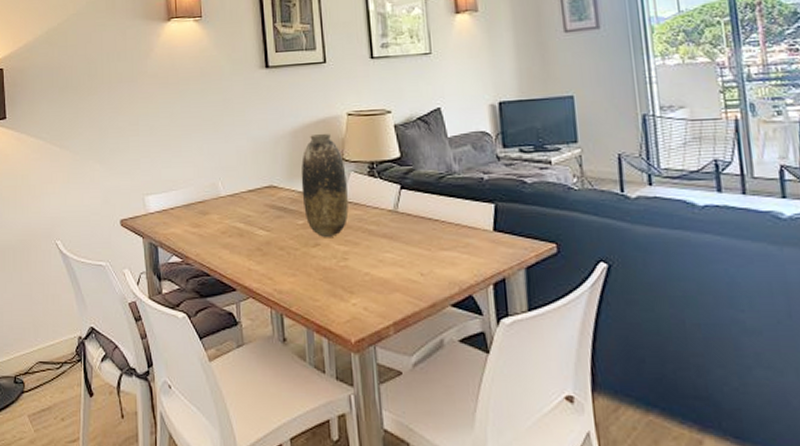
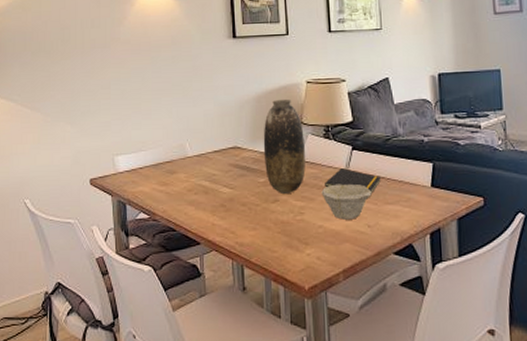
bowl: none [367,226,424,267] -> present [321,183,372,220]
notepad: none [369,210,434,238] -> present [324,168,381,194]

